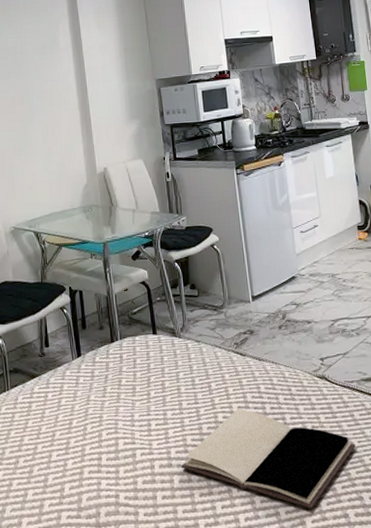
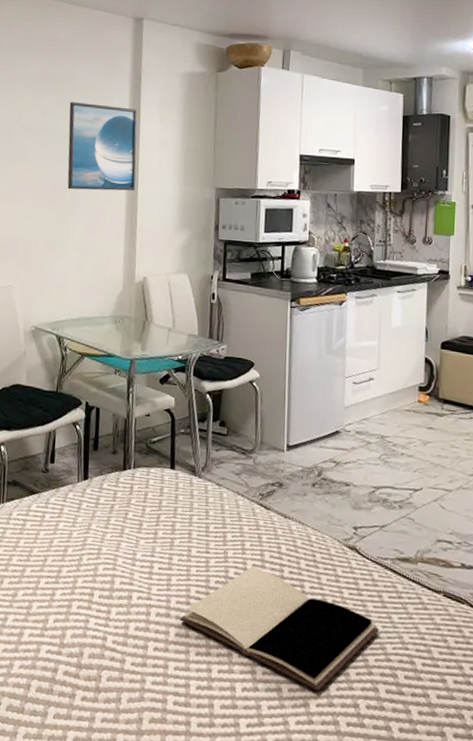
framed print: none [15,20,85,100] -> present [67,102,138,191]

